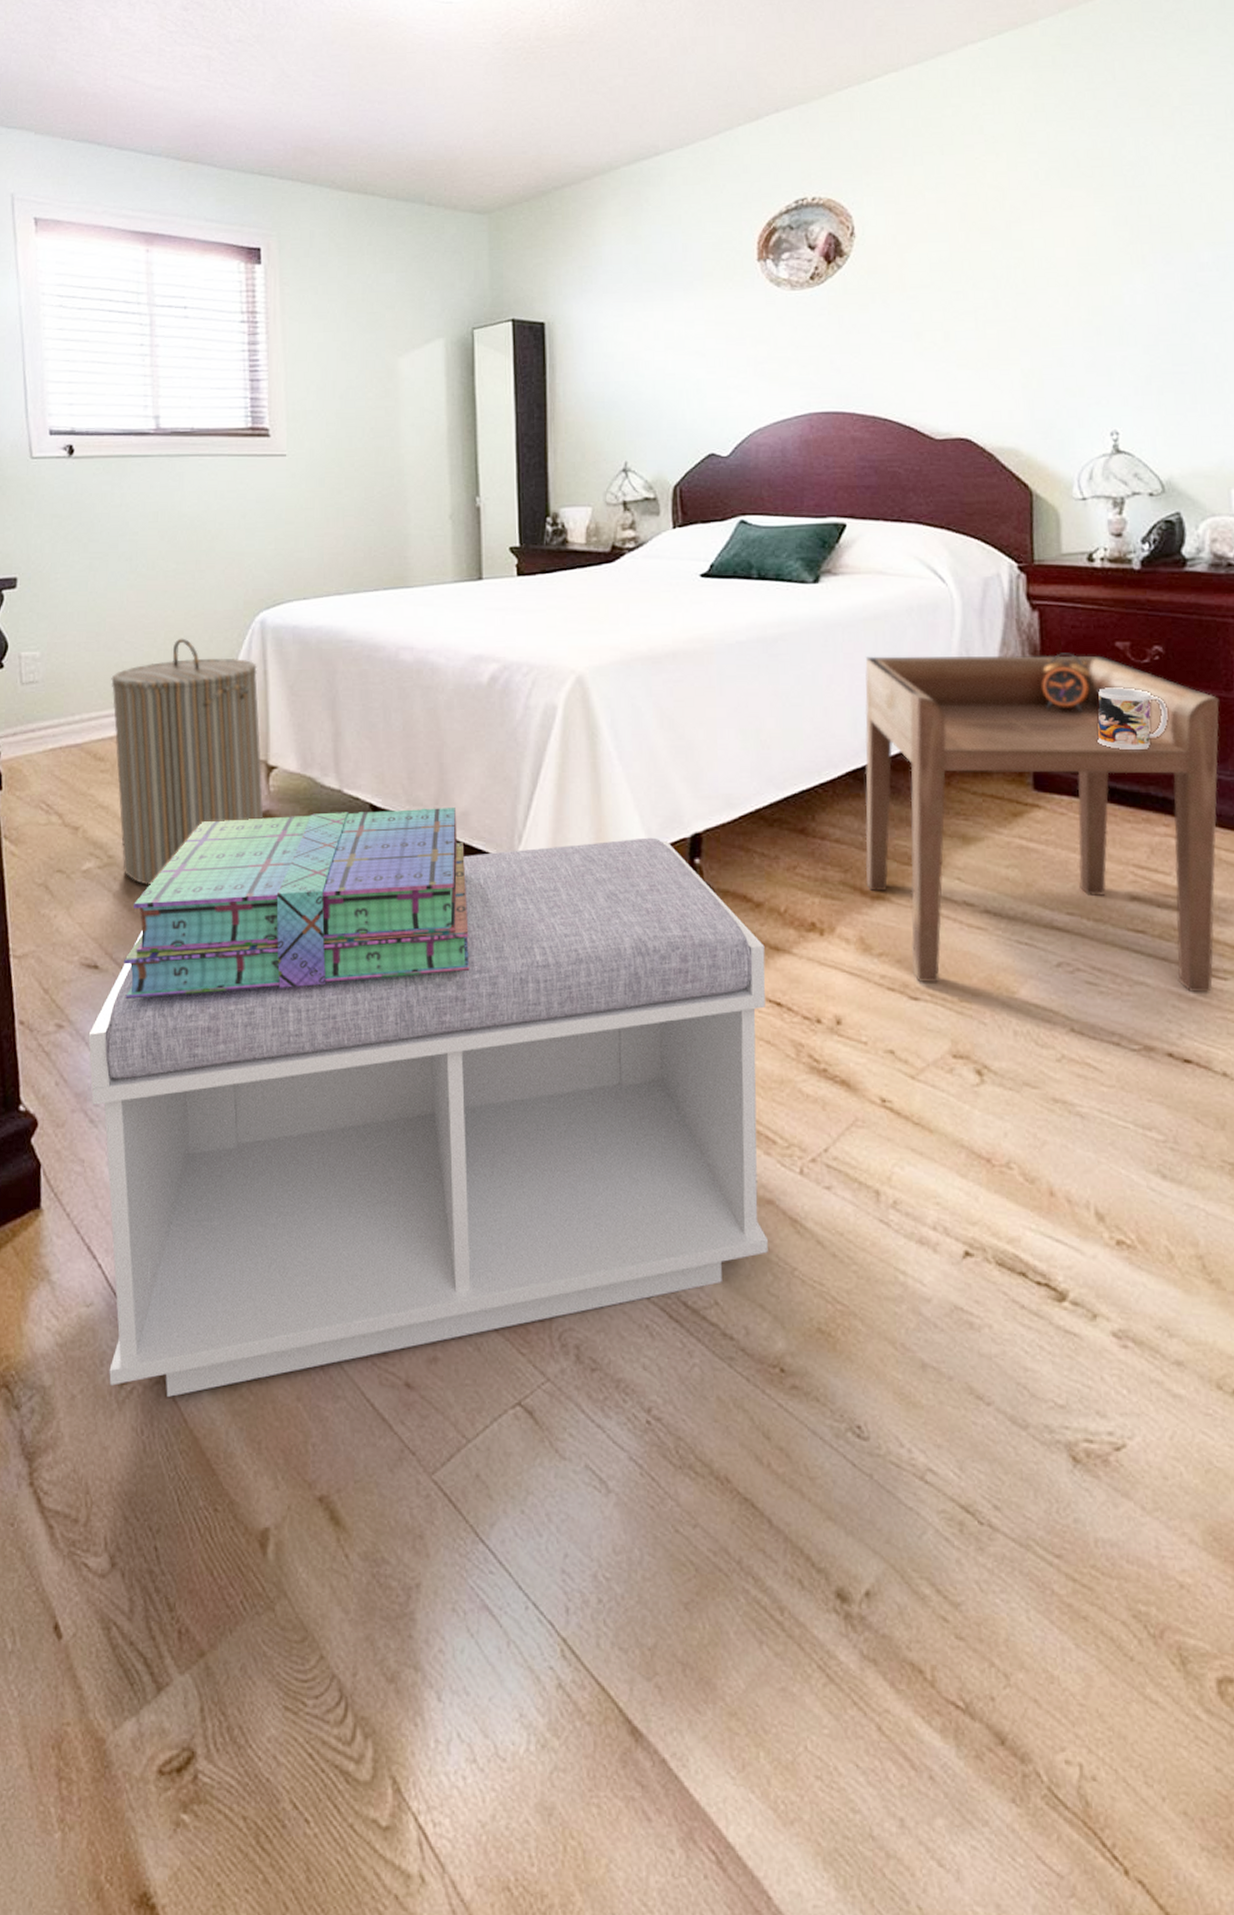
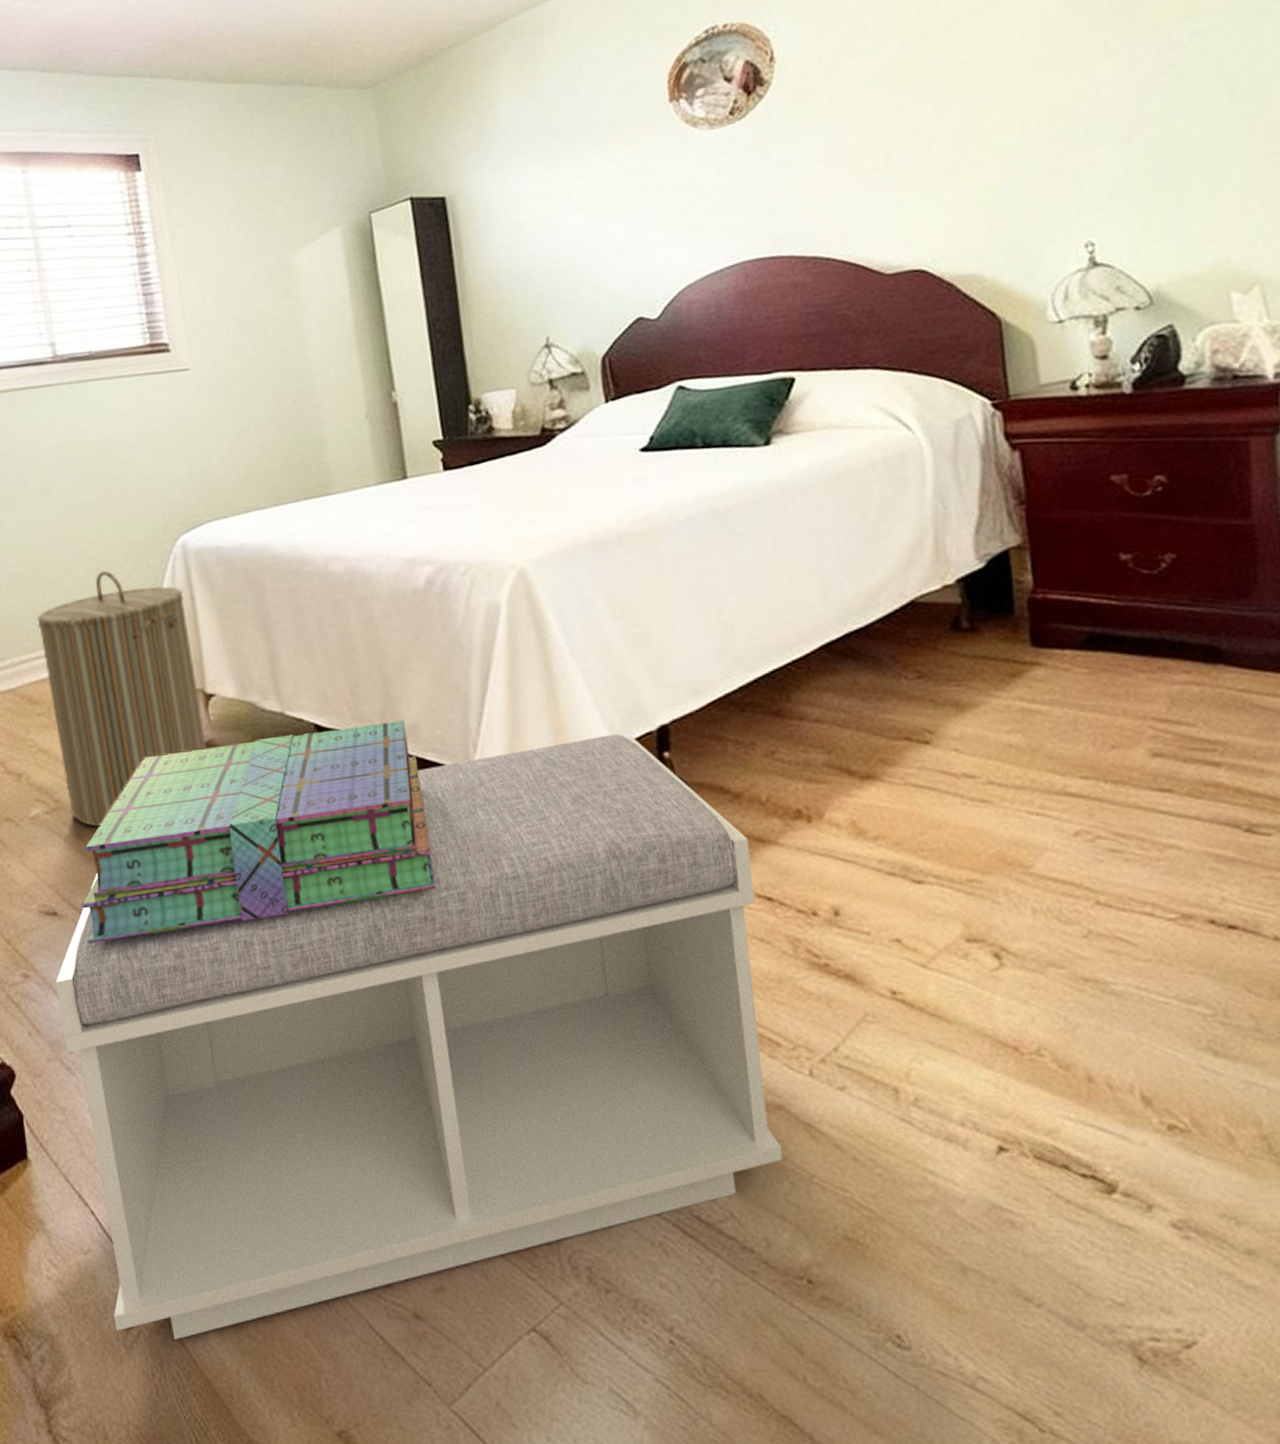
side table: present [865,655,1219,993] -> none [830,492,1256,864]
alarm clock: present [1042,653,1090,712] -> none [1029,493,1085,558]
mug: present [1097,687,1168,751] -> none [1095,525,1179,594]

